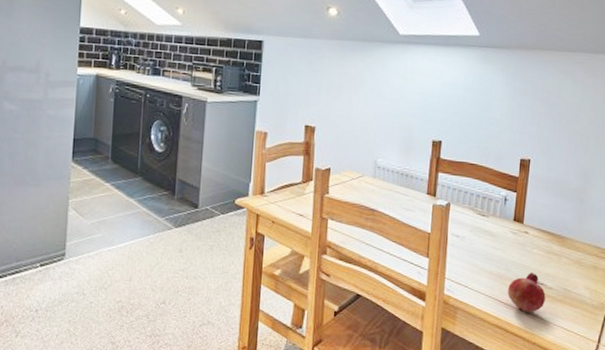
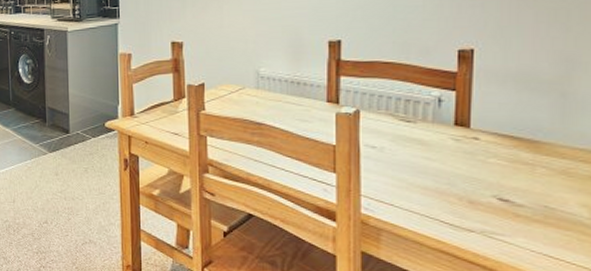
fruit: present [508,273,546,312] -> none [454,187,514,235]

